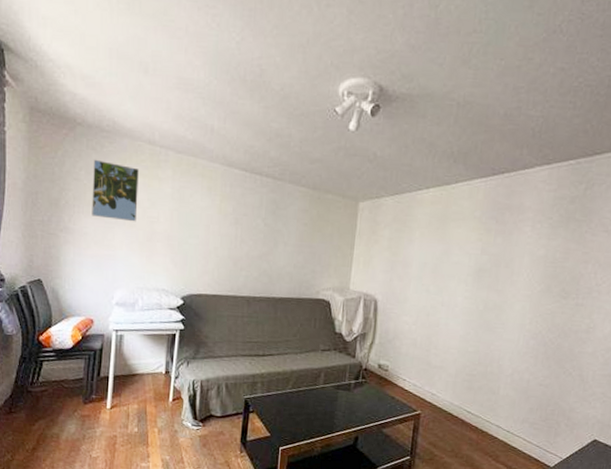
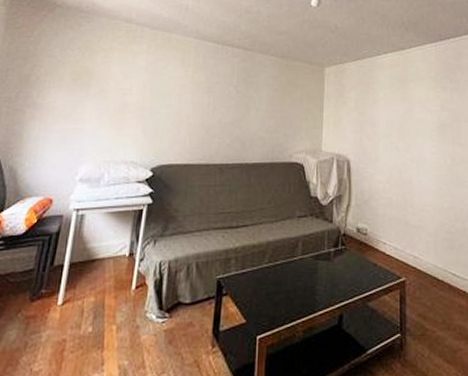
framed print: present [92,159,139,222] -> none [62,37,114,95]

